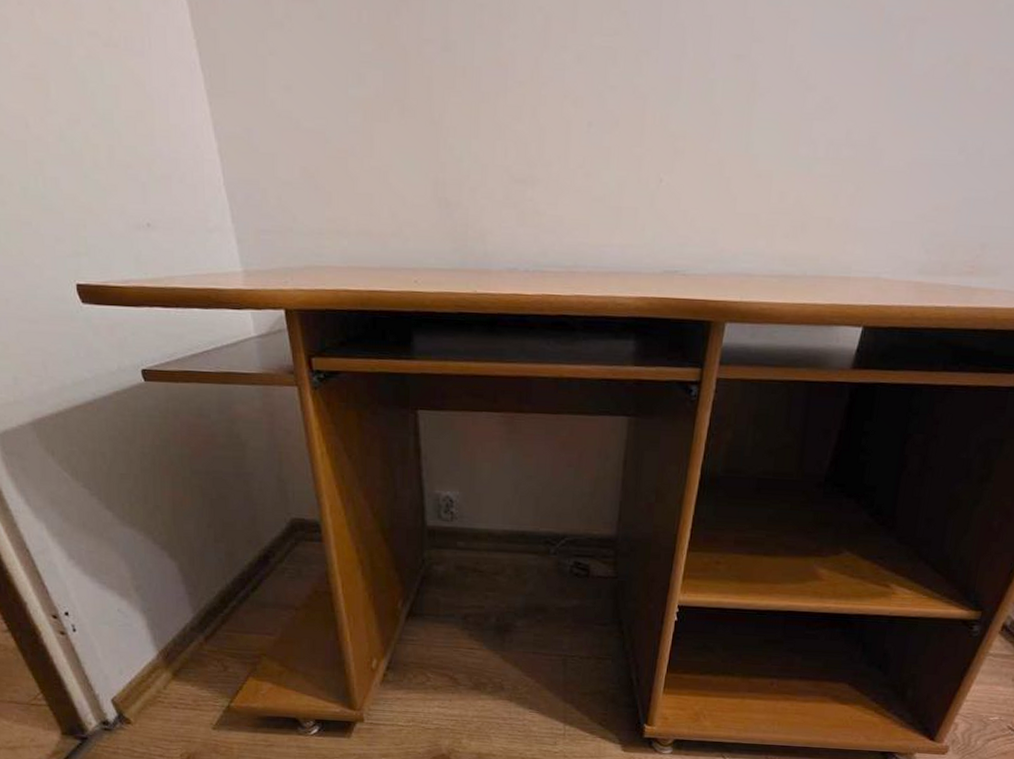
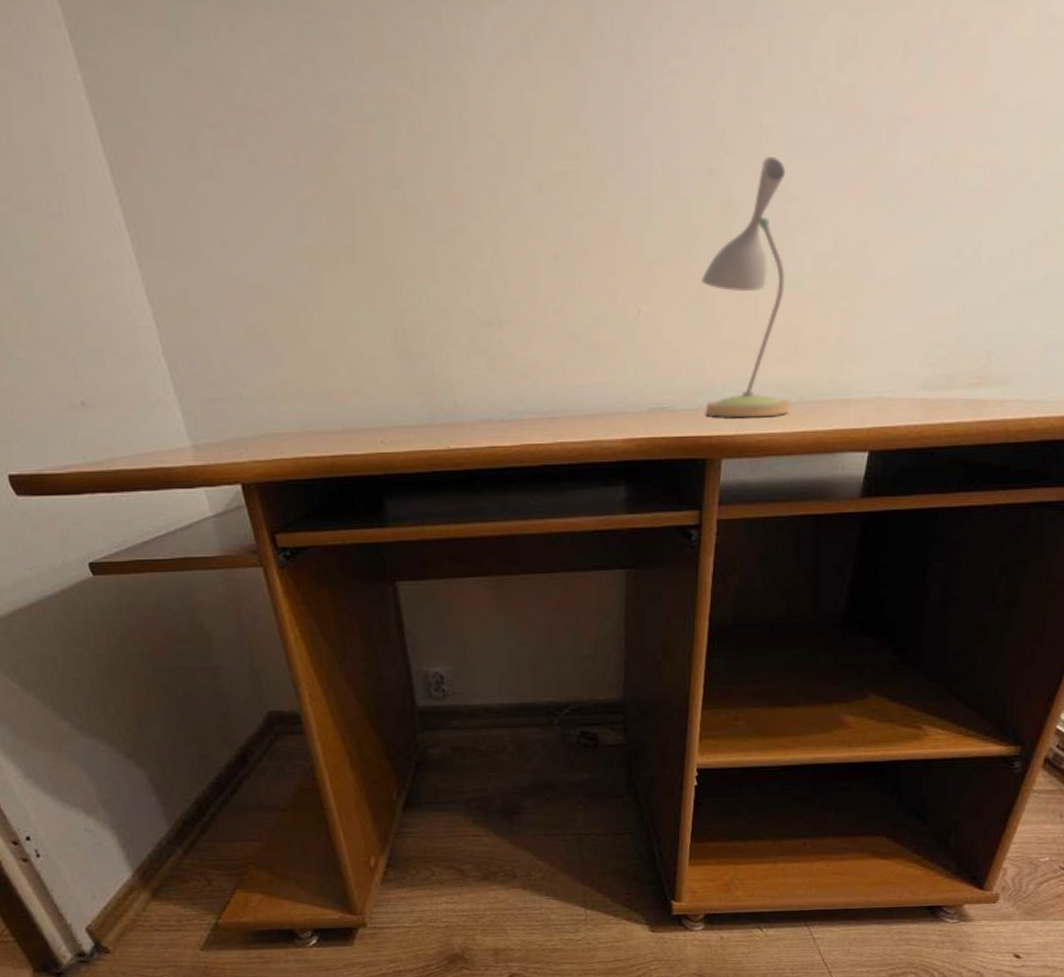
desk lamp: none [714,47,809,288] -> present [702,157,790,418]

